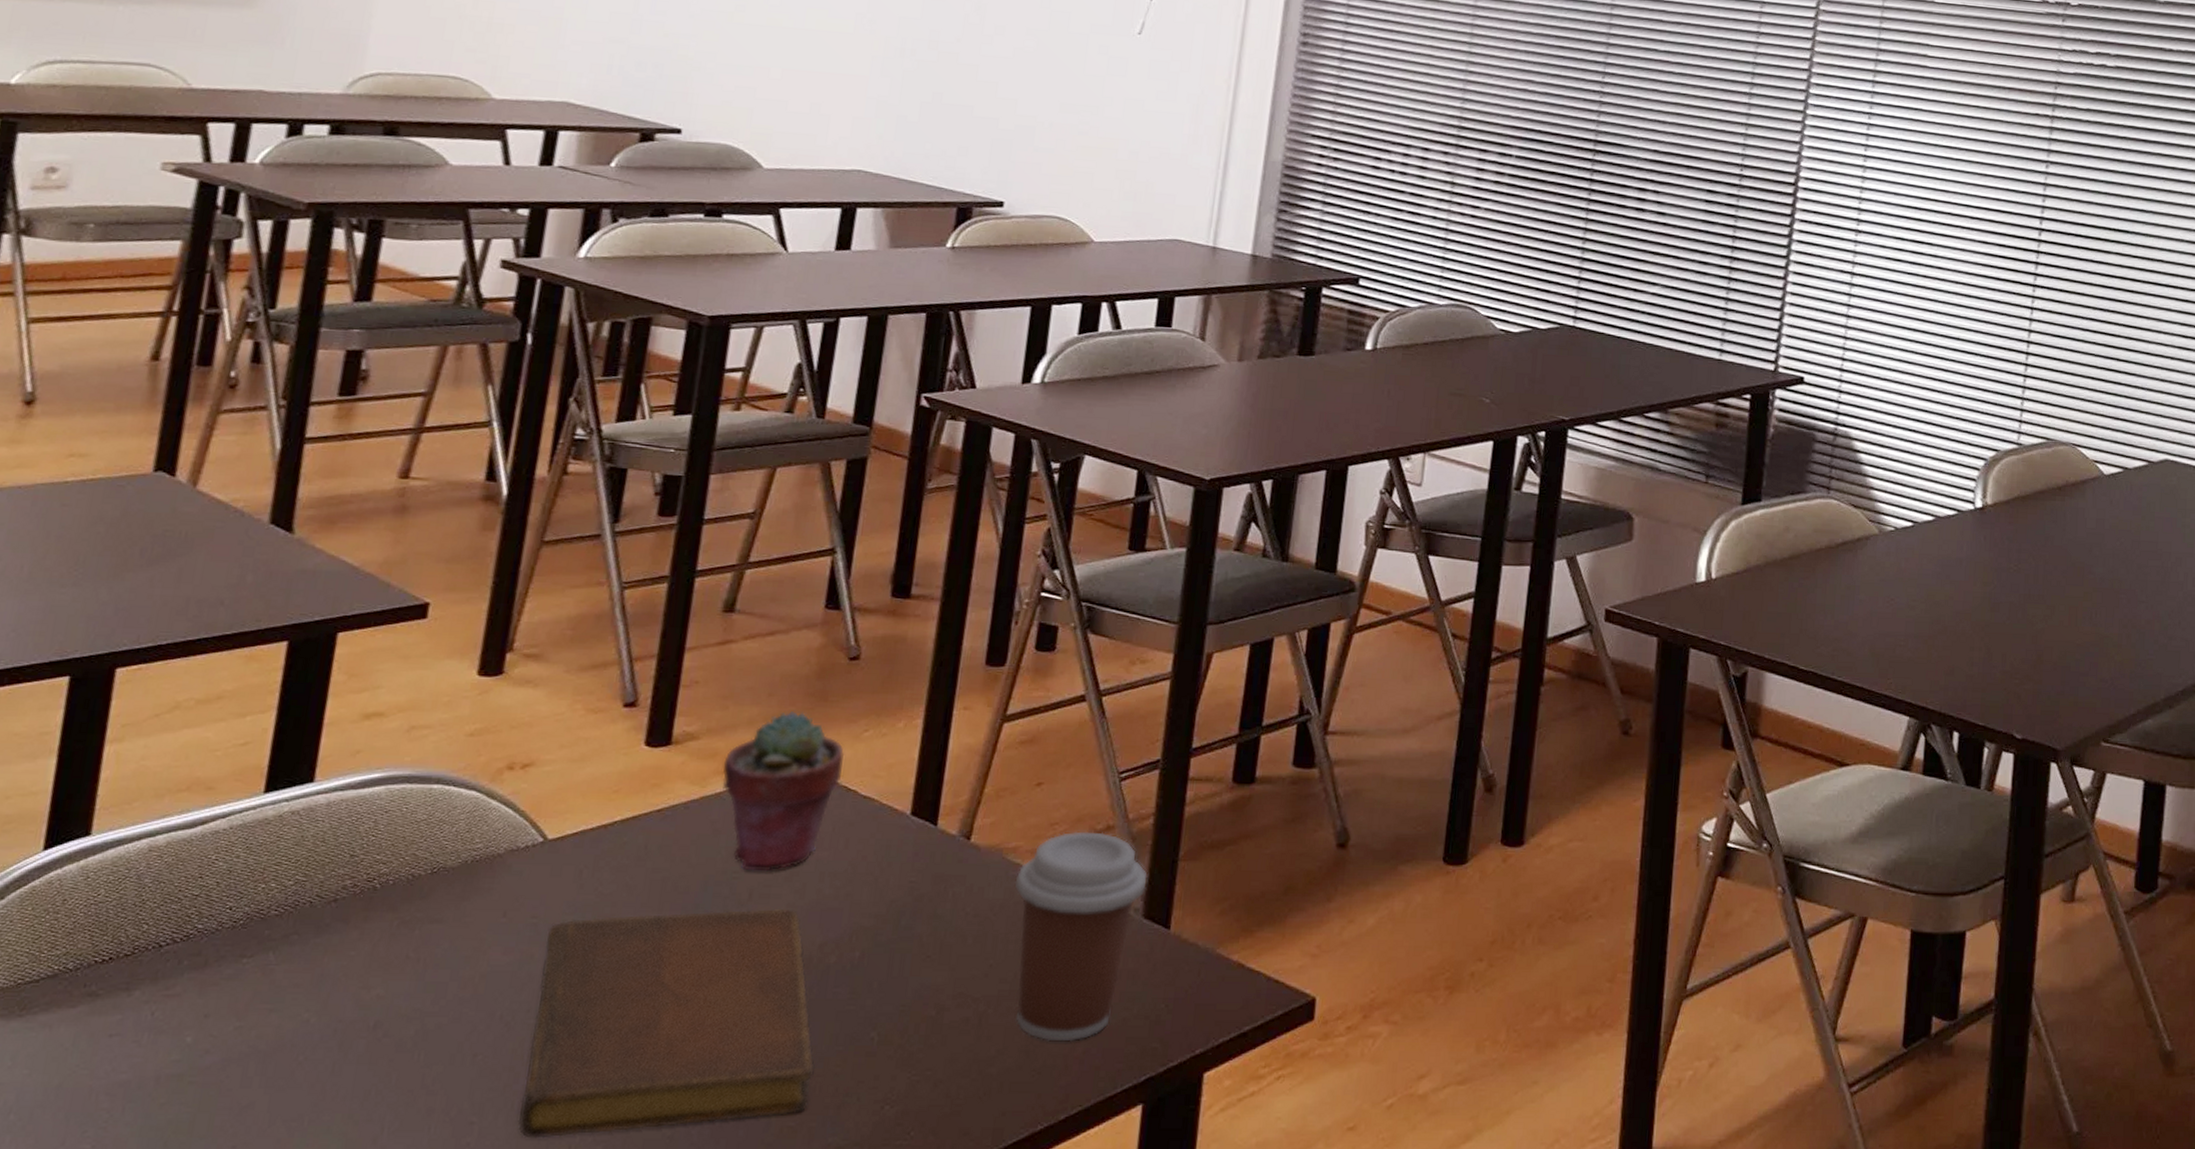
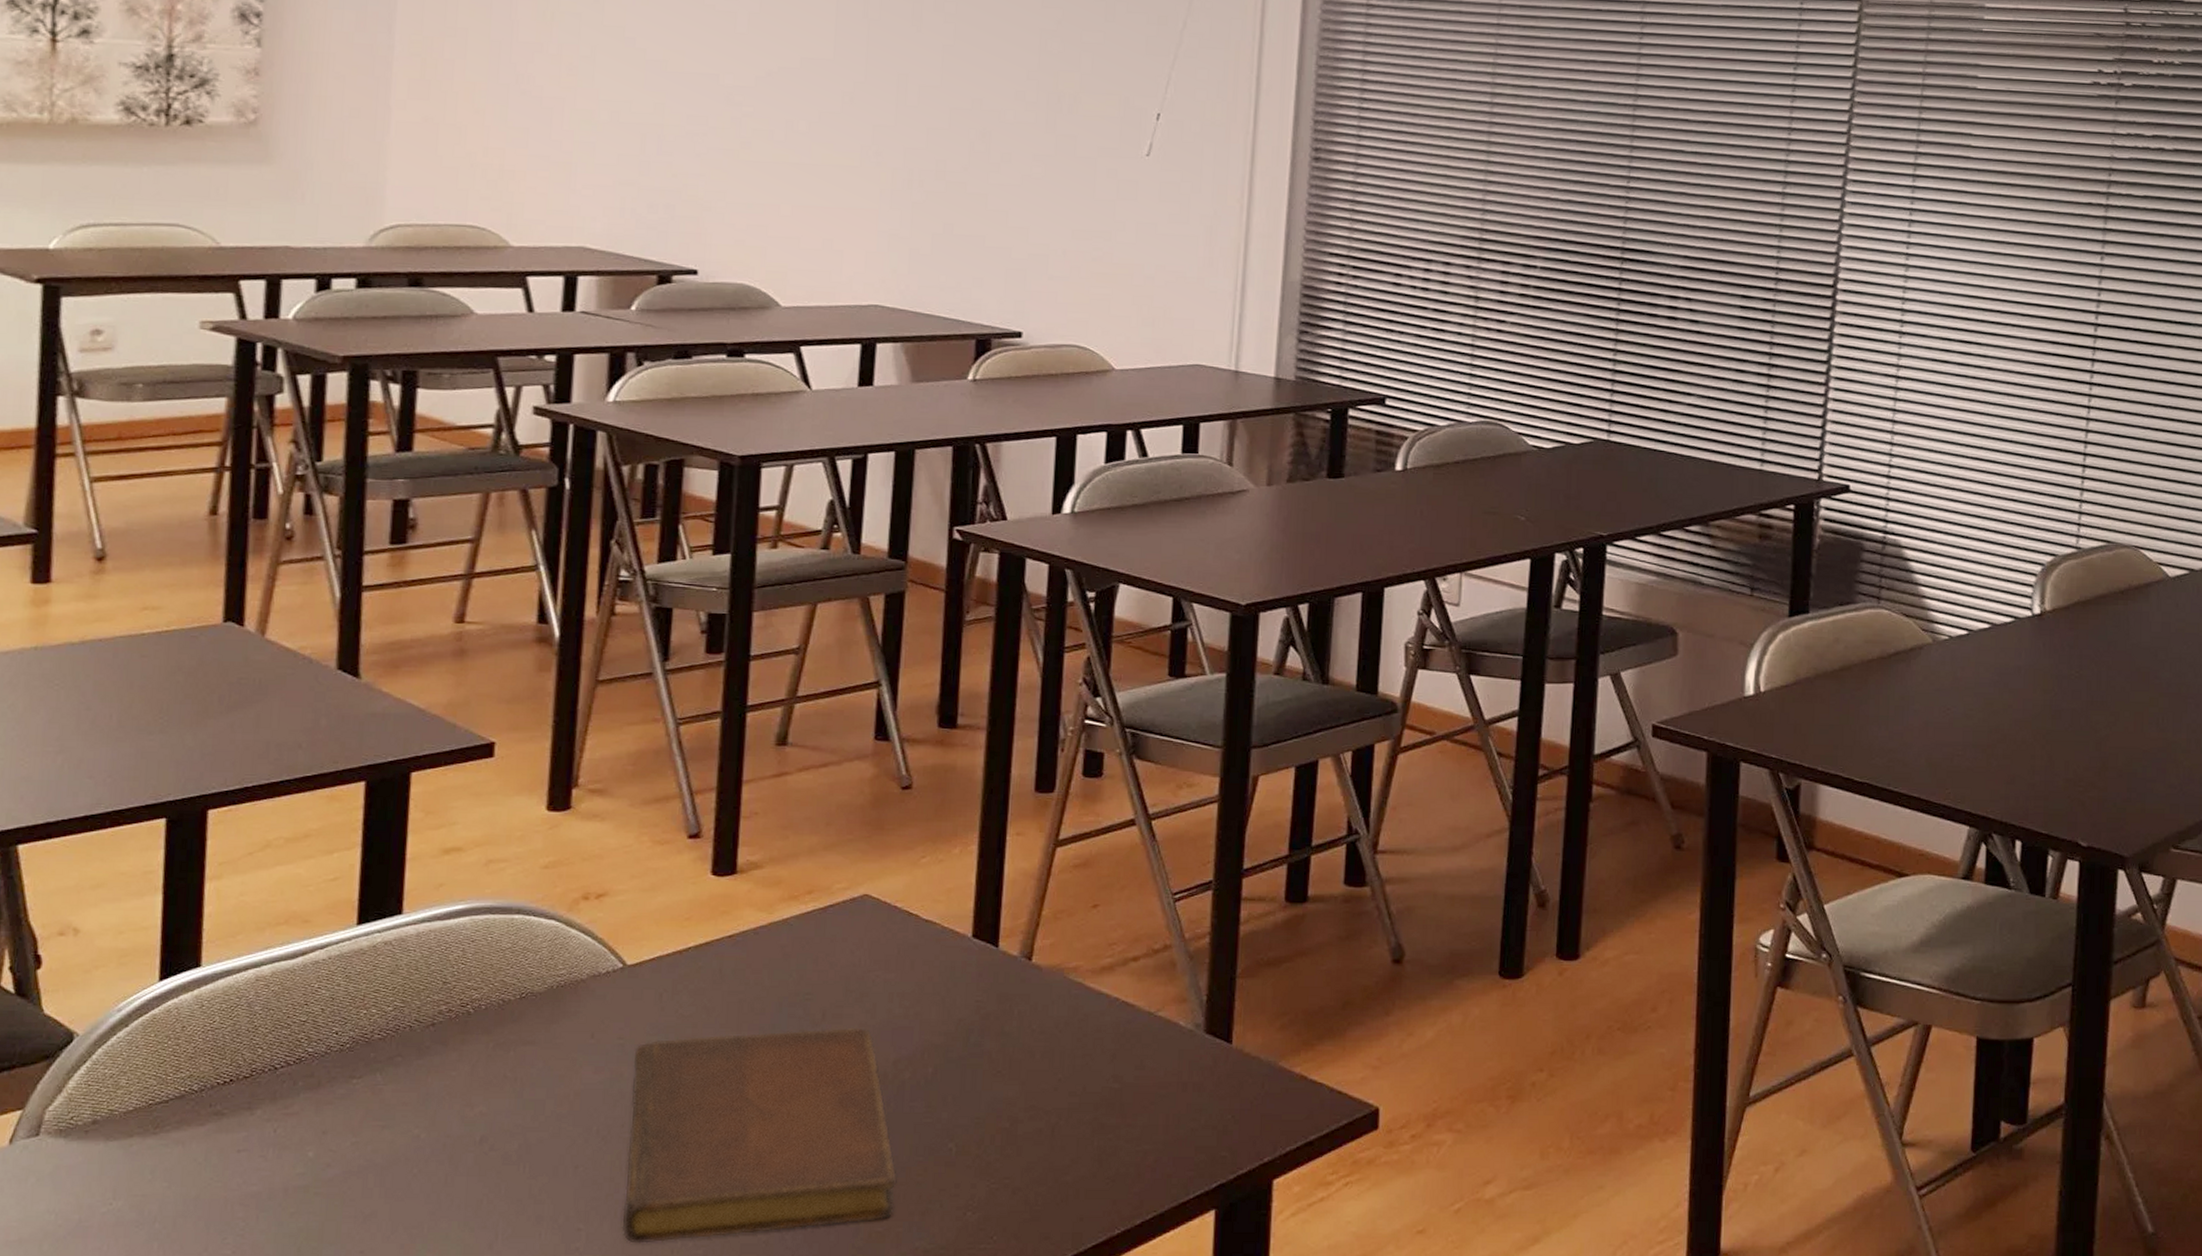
potted succulent: present [722,711,845,872] -> none [787,840,904,993]
coffee cup: present [1015,831,1148,1042] -> none [1077,951,1207,1151]

